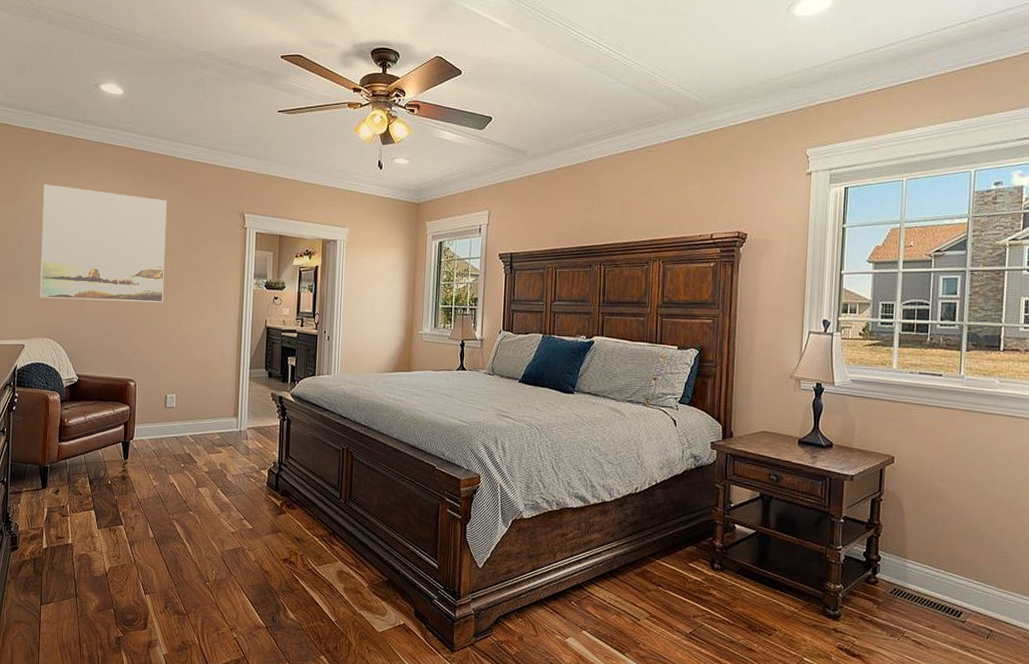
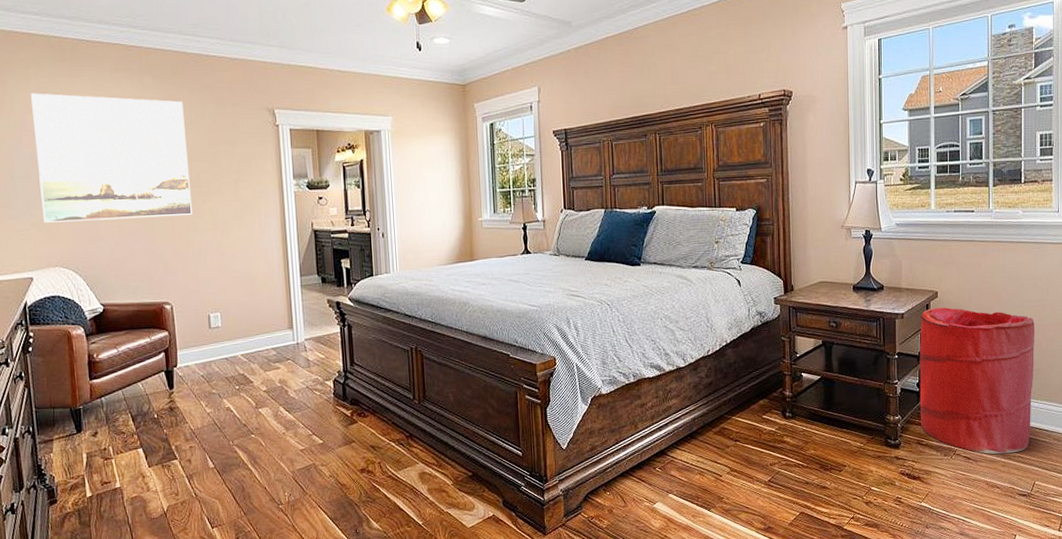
laundry hamper: none [865,474,1007,646] -> present [919,307,1034,455]

